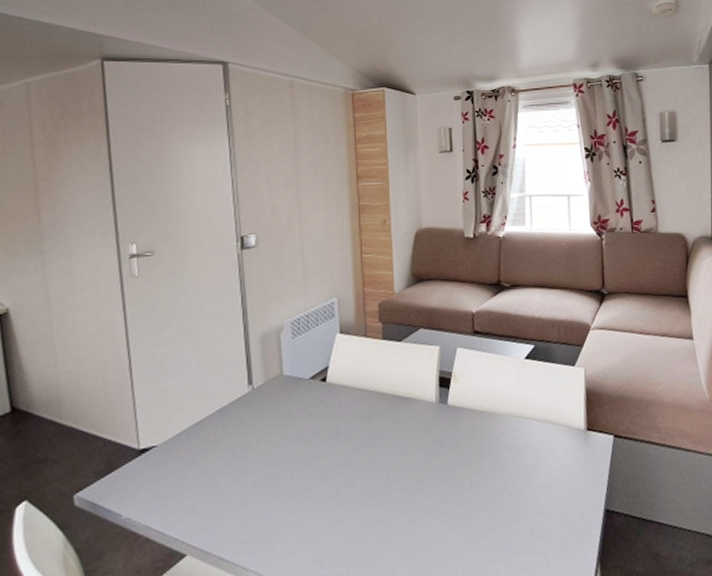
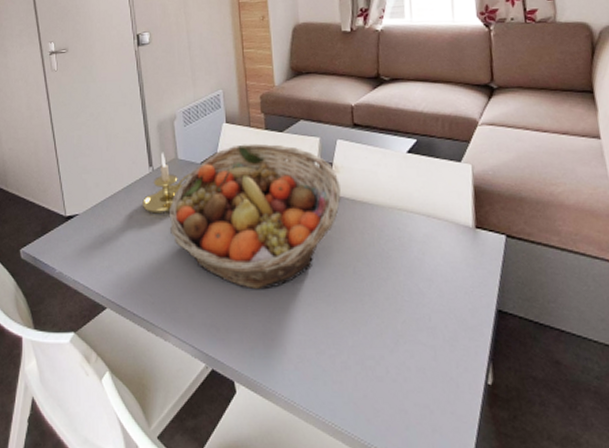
candle holder: none [237,369,297,439] -> present [141,153,190,214]
fruit basket: none [269,354,460,515] -> present [168,143,341,290]

